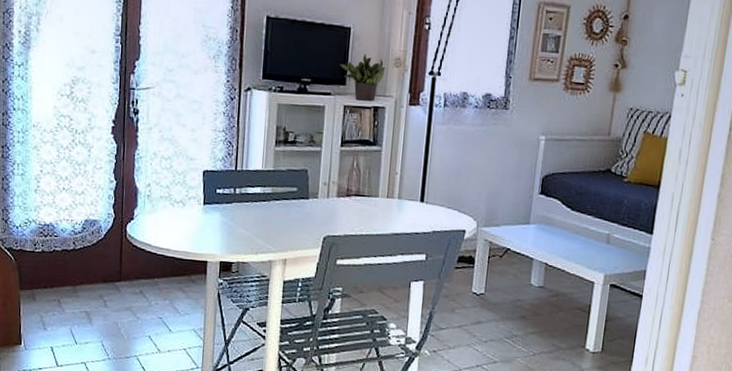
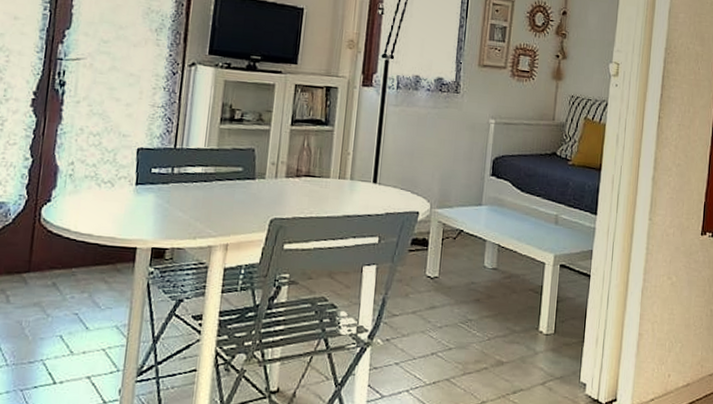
potted plant: present [339,54,386,101] -> none [291,34,339,81]

